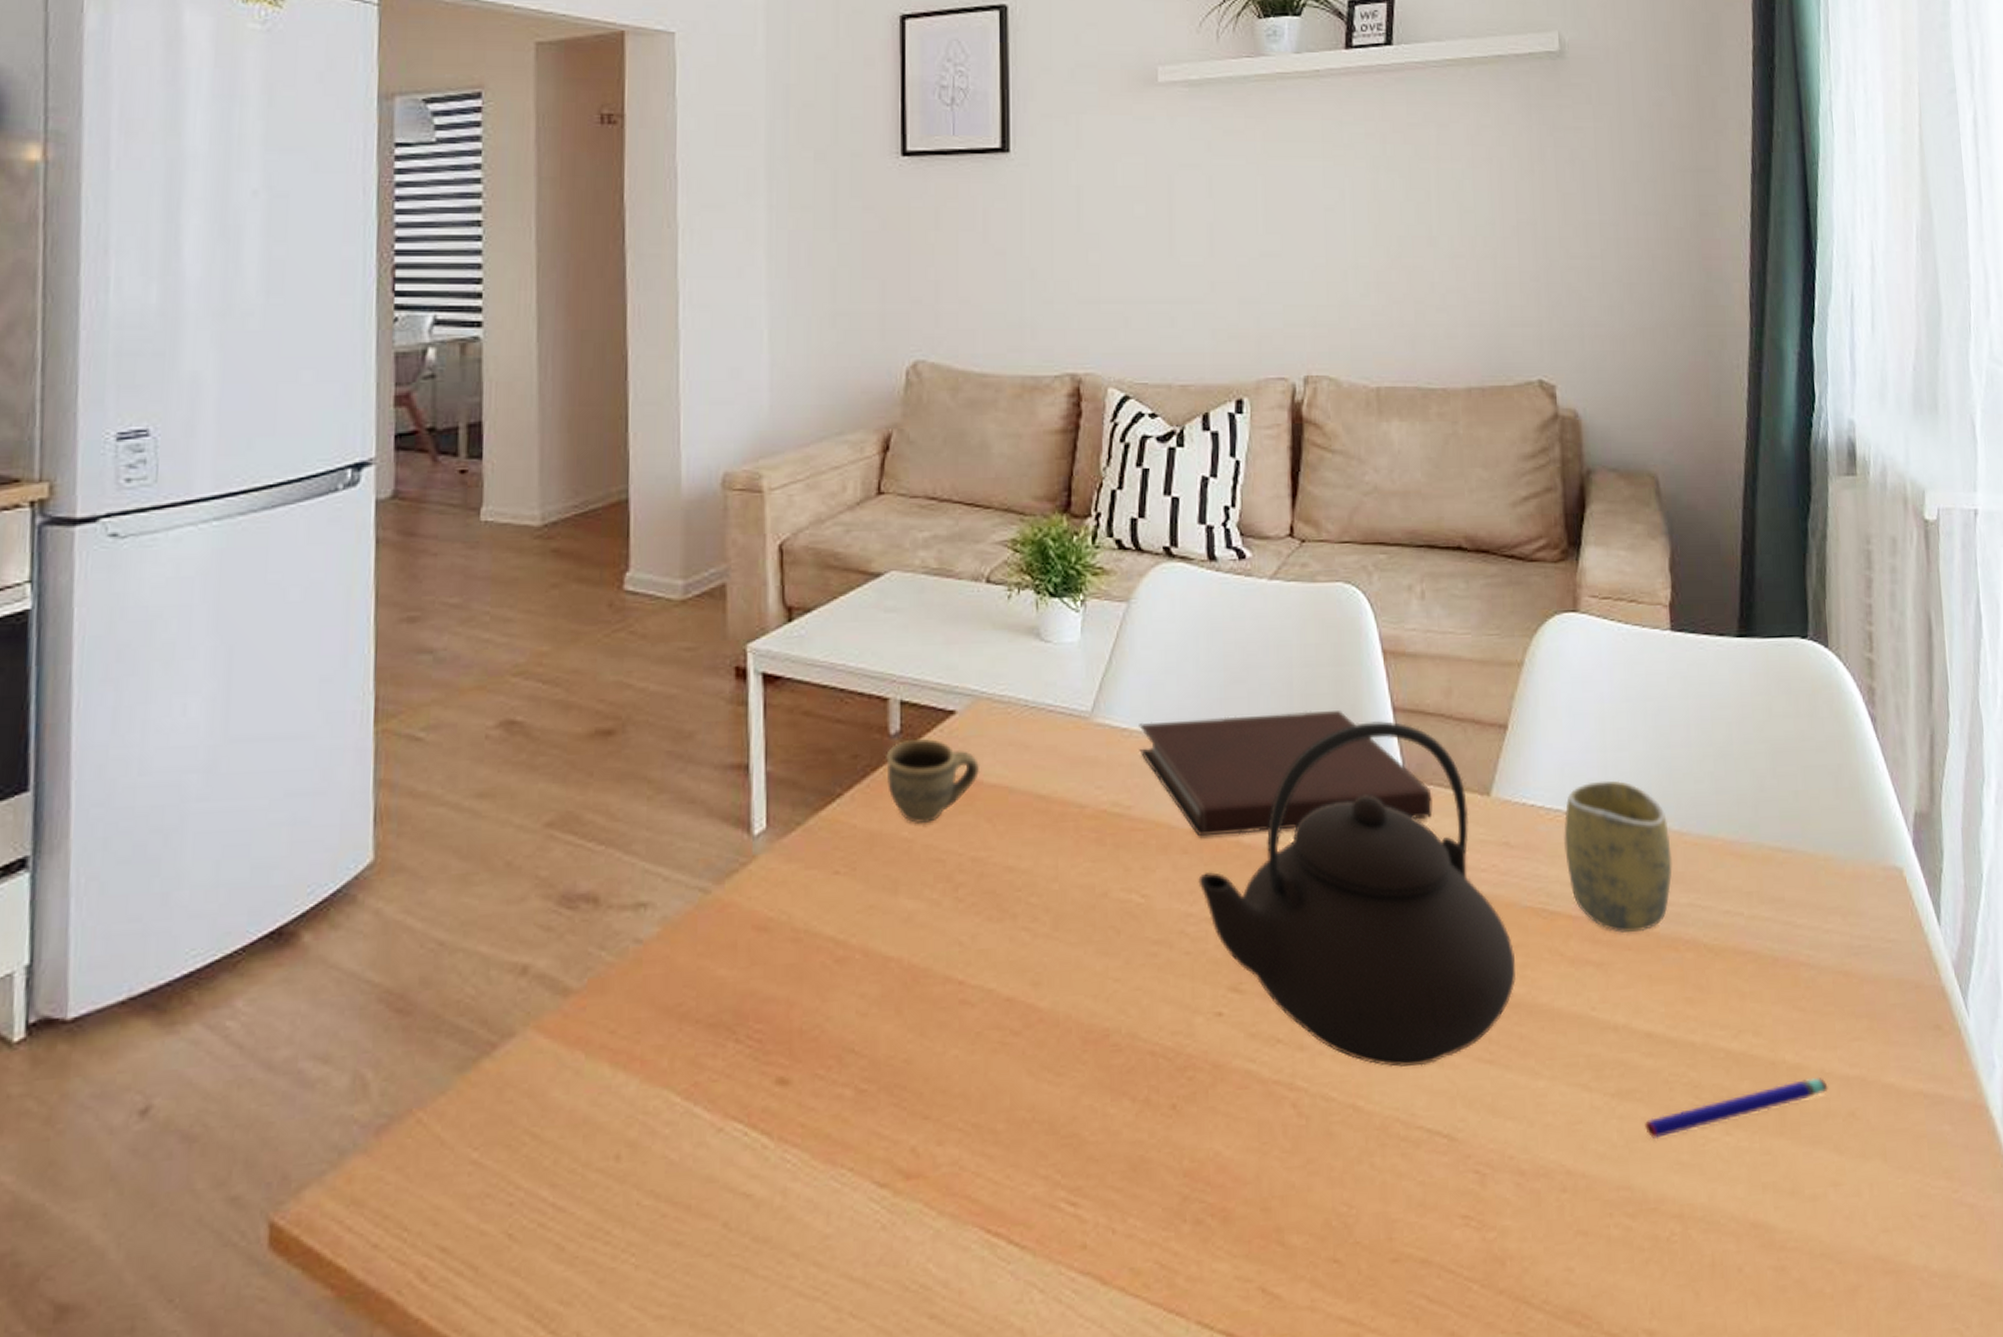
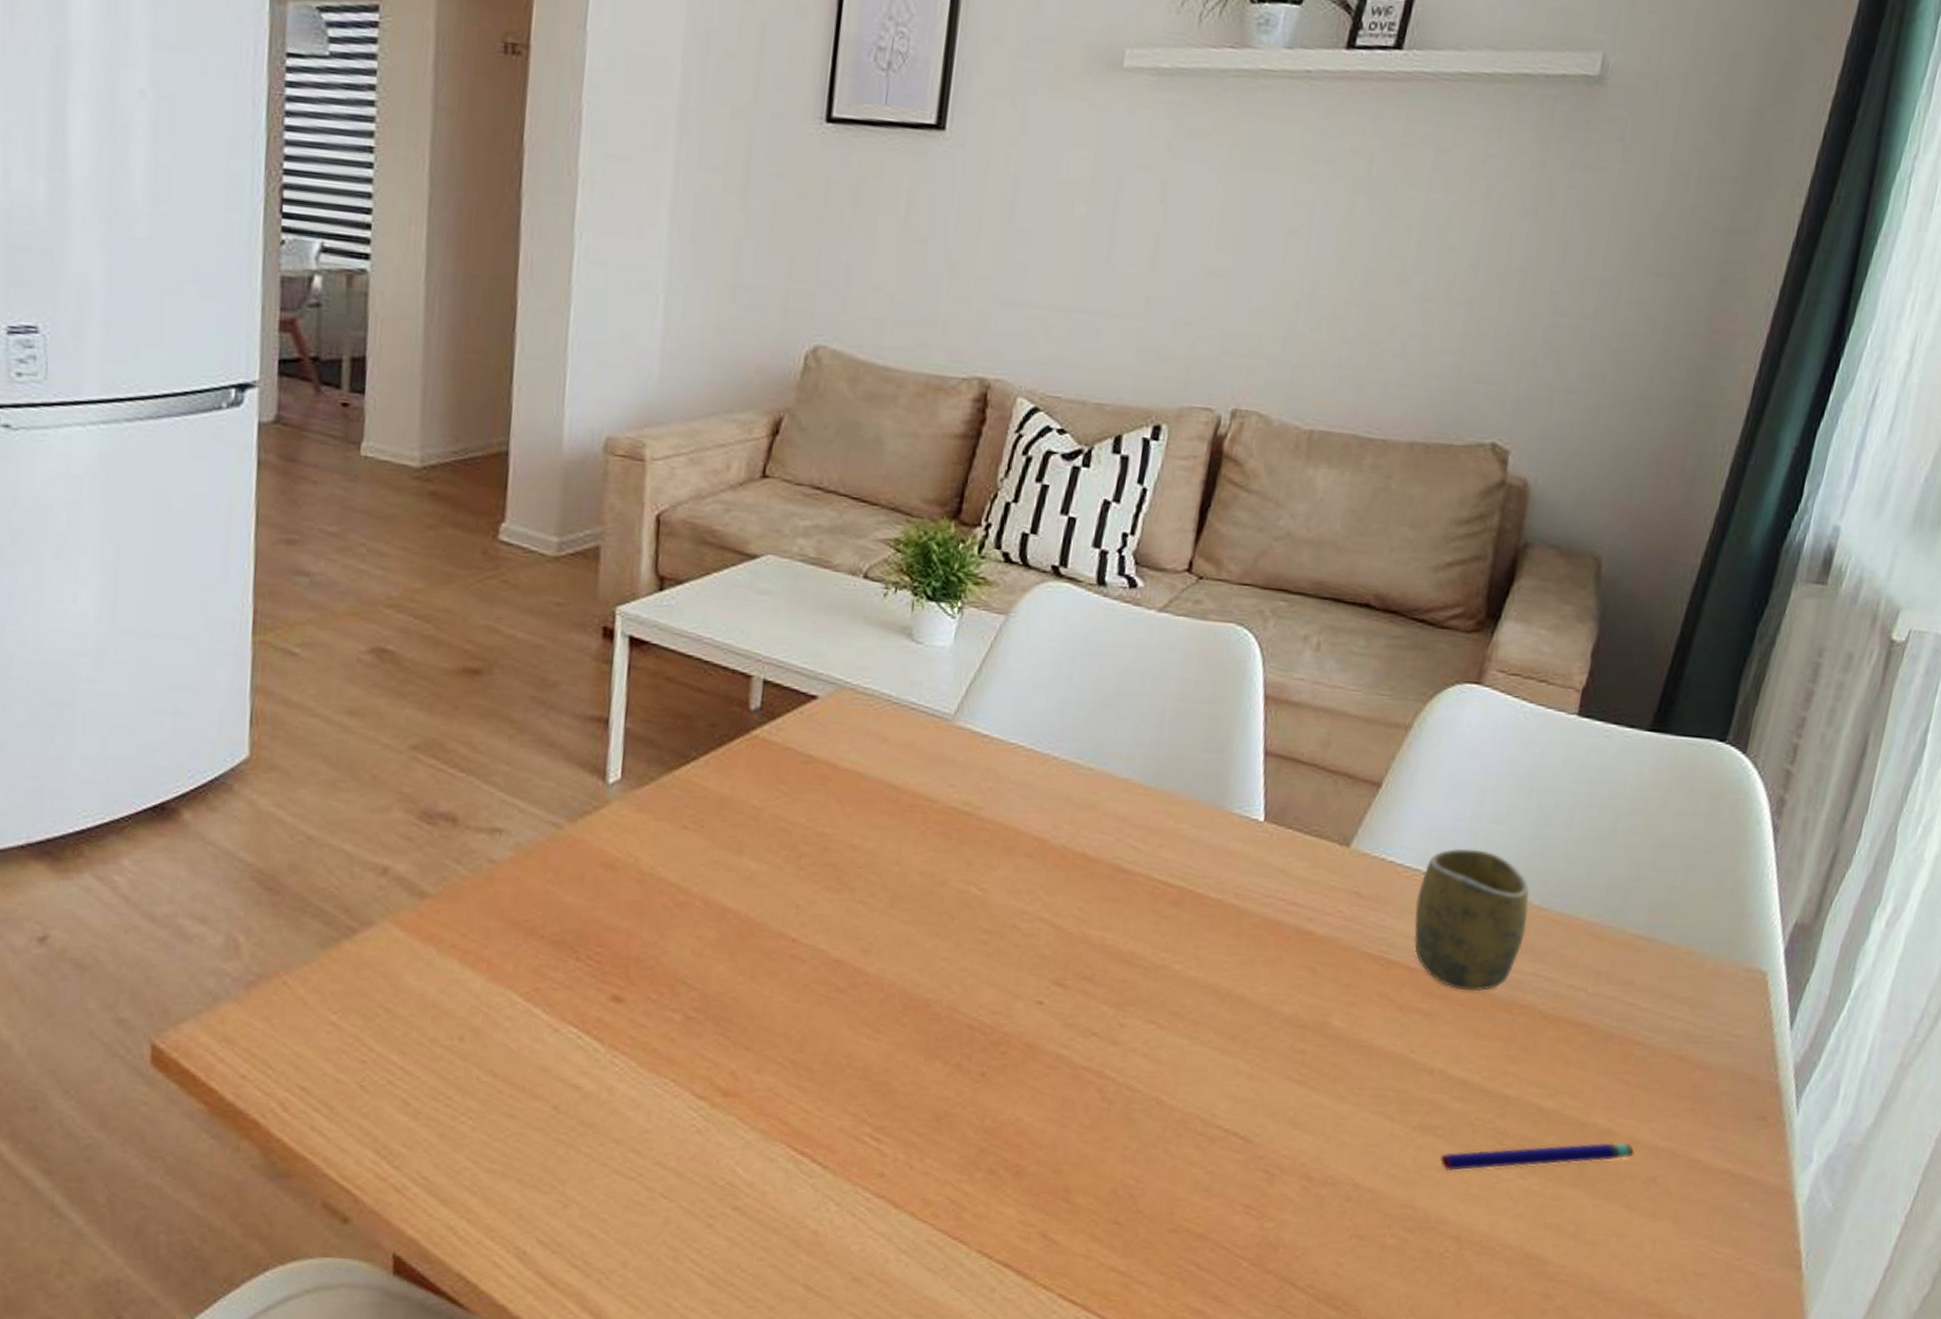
cup: present [884,738,980,823] -> none [742,716,836,795]
notebook: present [1139,711,1433,837] -> none [997,731,1290,859]
teapot: present [1198,721,1516,1067] -> none [1037,761,1344,1076]

